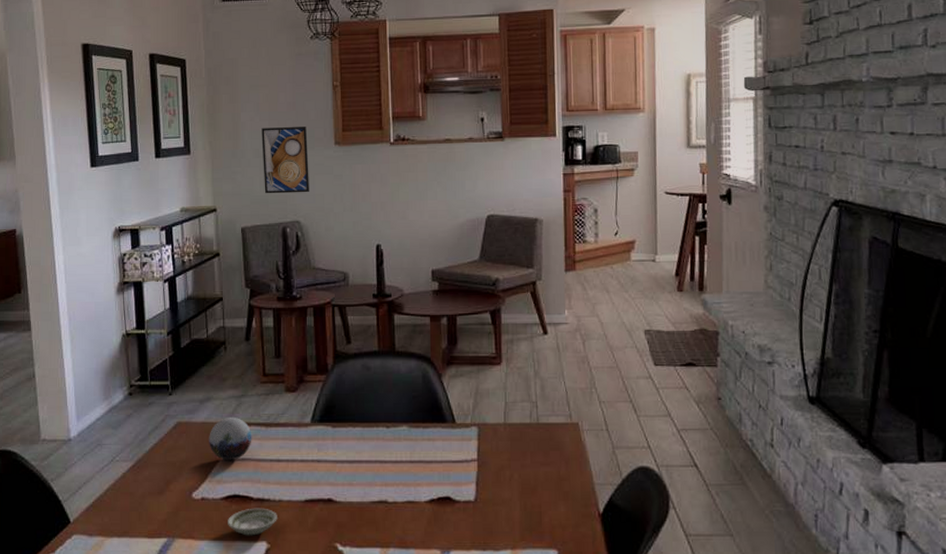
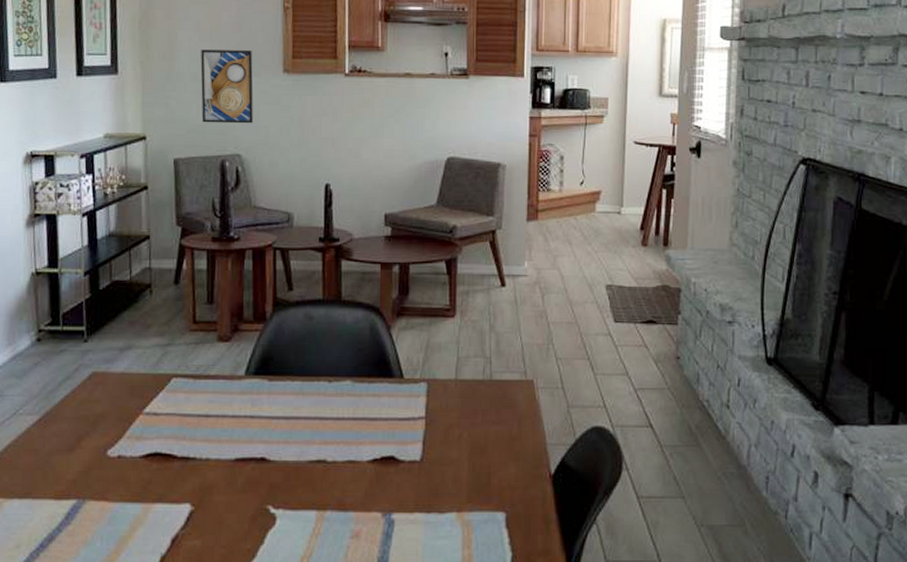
decorative orb: present [209,416,252,460] -> none [128,367,178,415]
saucer: present [228,508,277,536] -> none [147,467,204,498]

